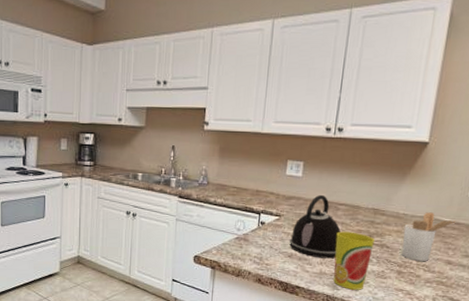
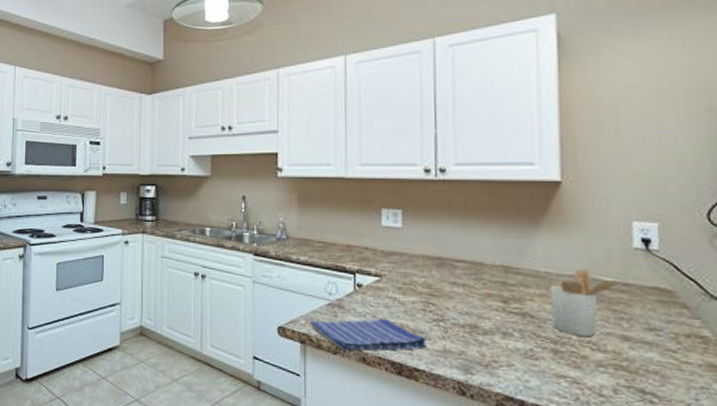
dish towel: none [219,249,308,274] -> present [309,319,426,351]
kettle: present [289,194,341,259] -> none [397,249,463,332]
cup: present [333,231,375,290] -> none [458,295,512,375]

